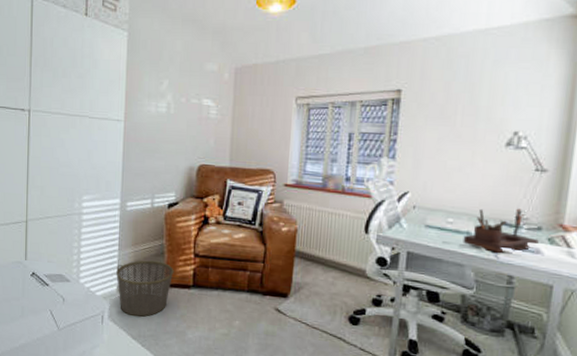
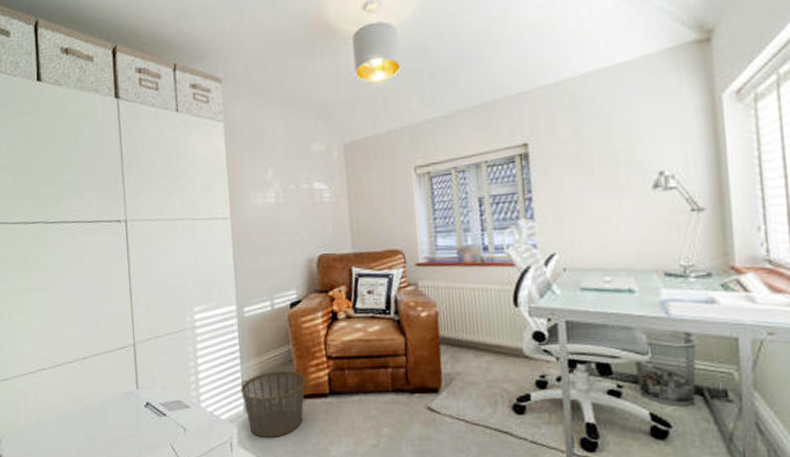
desk organizer: present [463,208,539,253] -> none [625,255,711,309]

